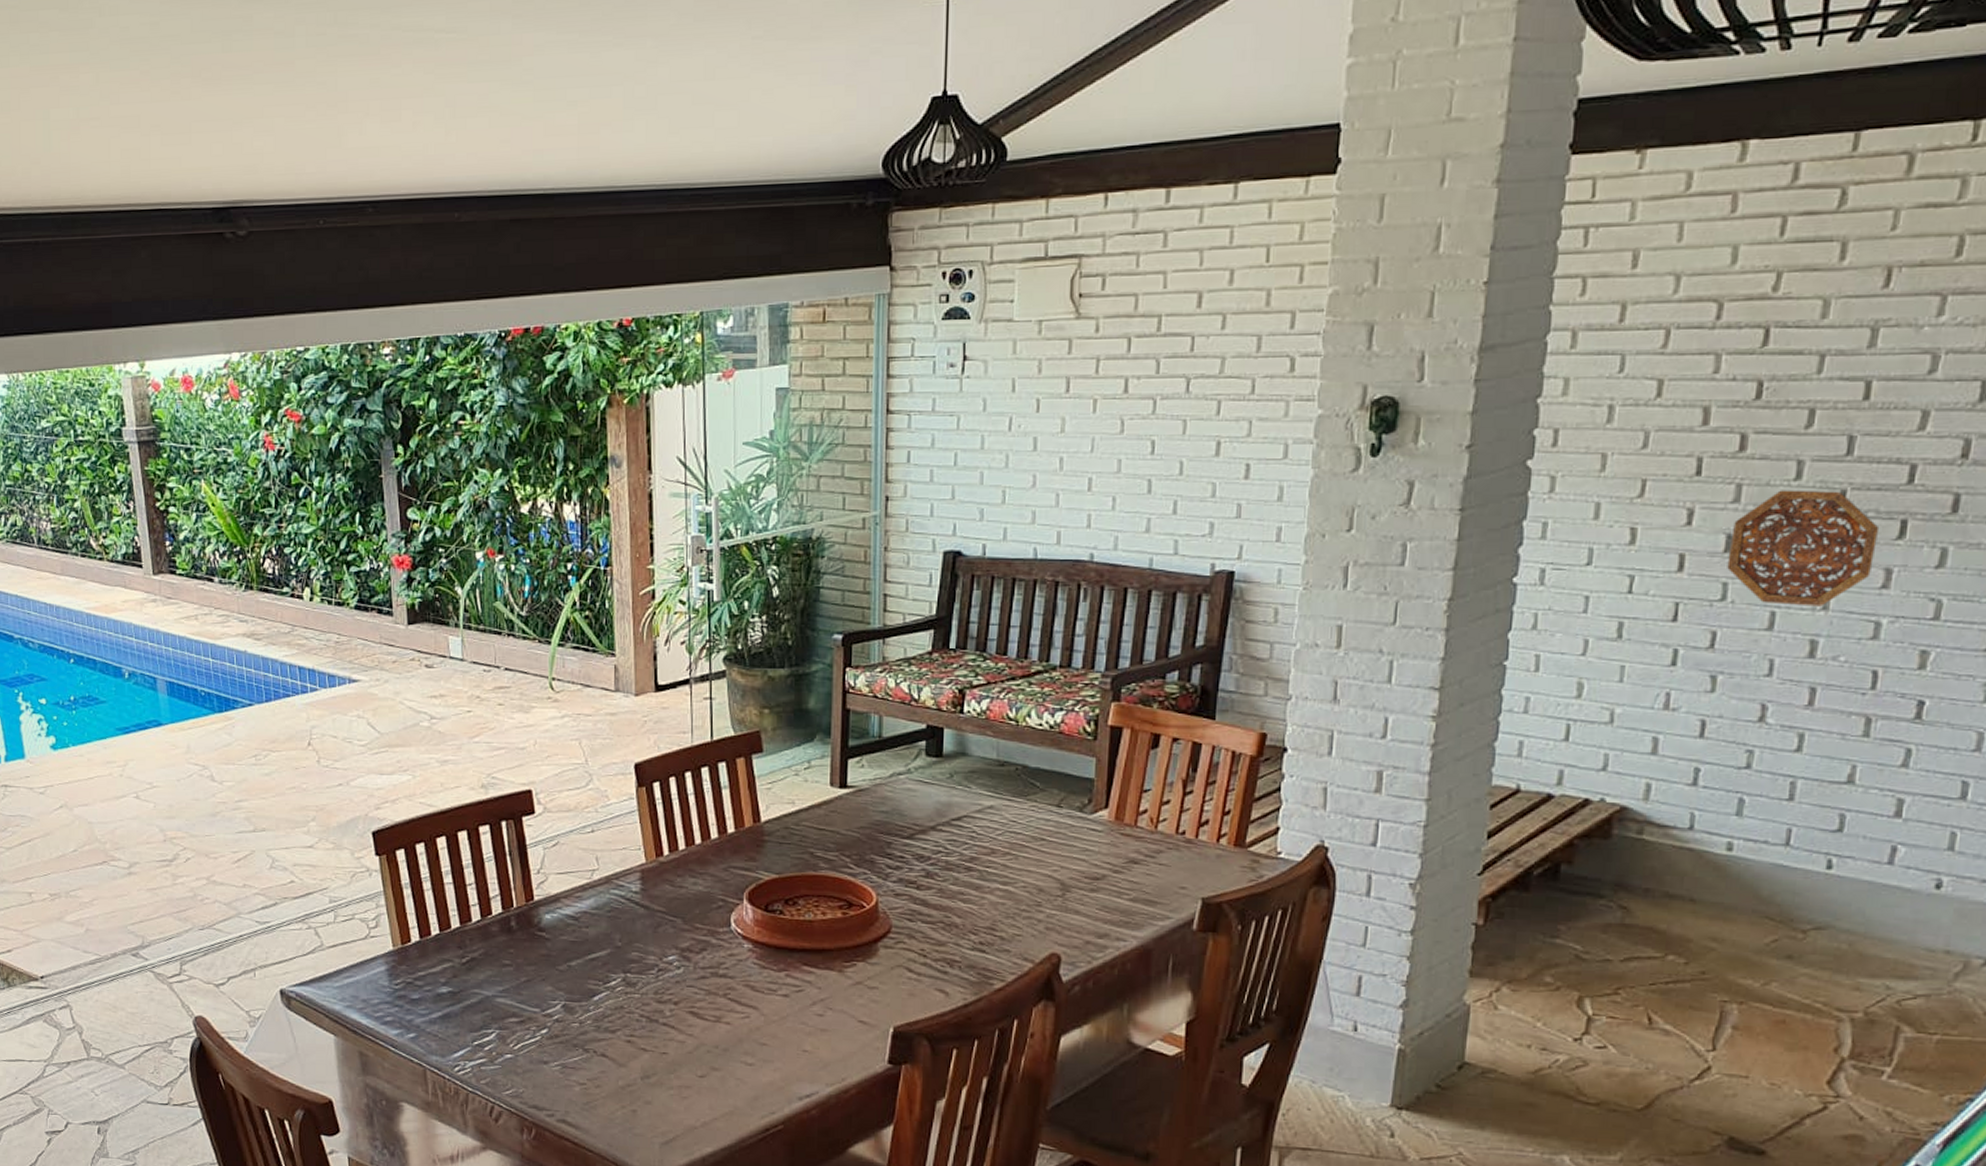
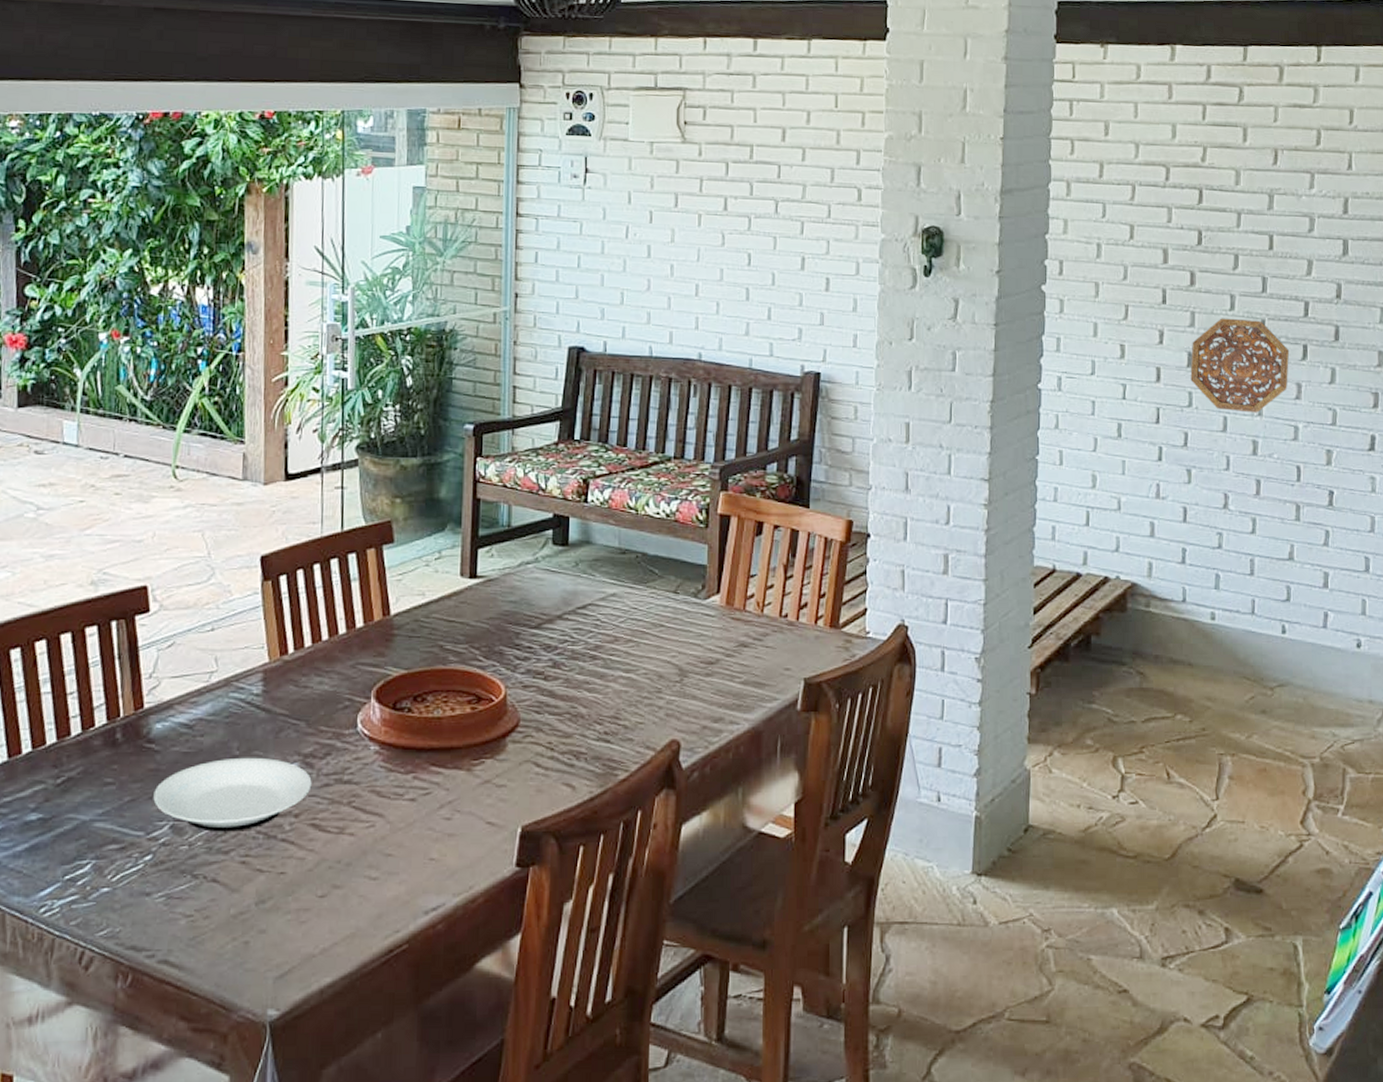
plate: none [546,948,689,1014] -> present [153,757,312,832]

